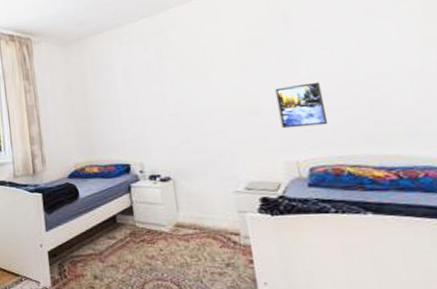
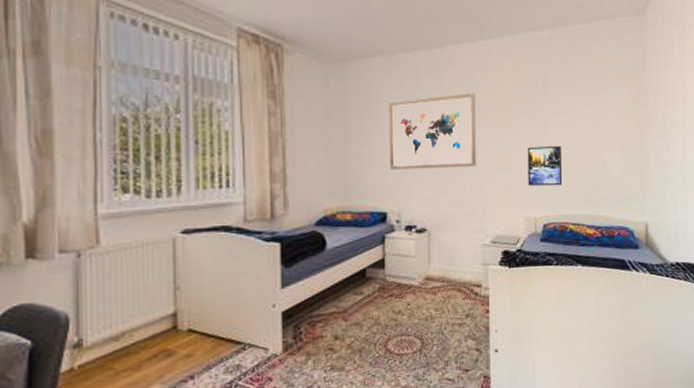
wall art: none [122,46,217,126] -> present [389,93,476,170]

